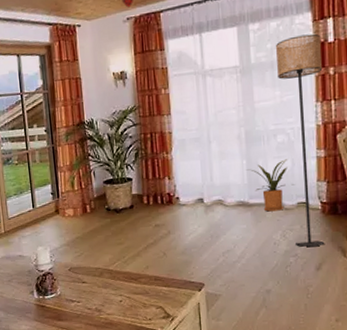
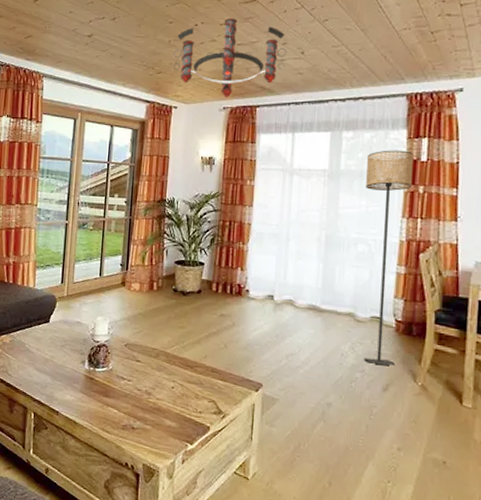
house plant: present [246,159,295,212] -> none [322,270,371,322]

